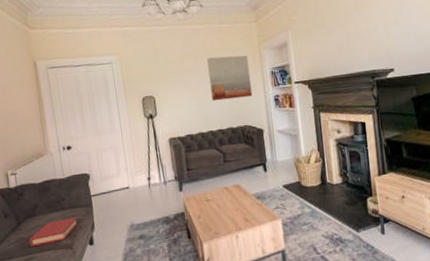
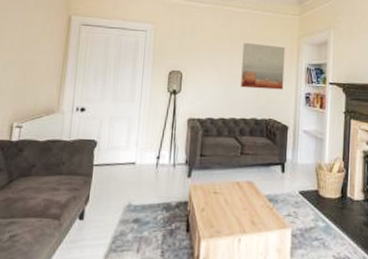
hardback book: present [29,217,78,247] -> none [16,185,73,210]

